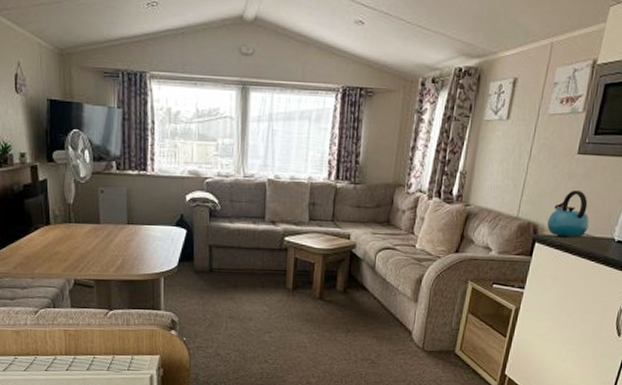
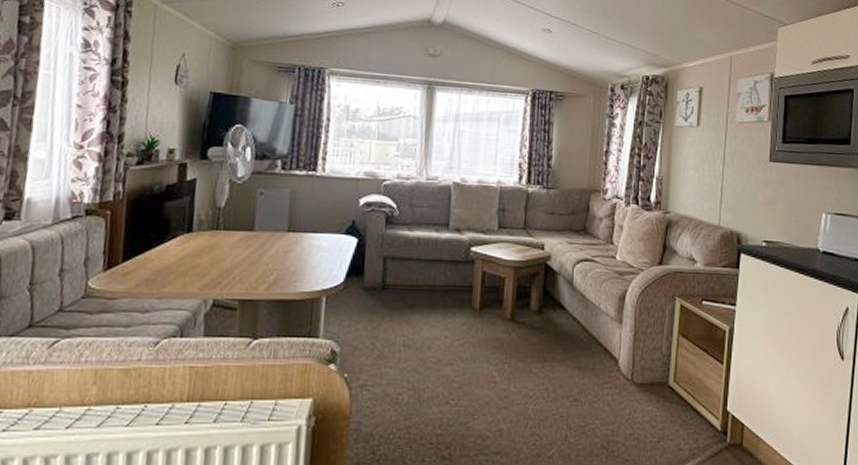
kettle: present [547,190,590,238] -> none [750,198,793,249]

